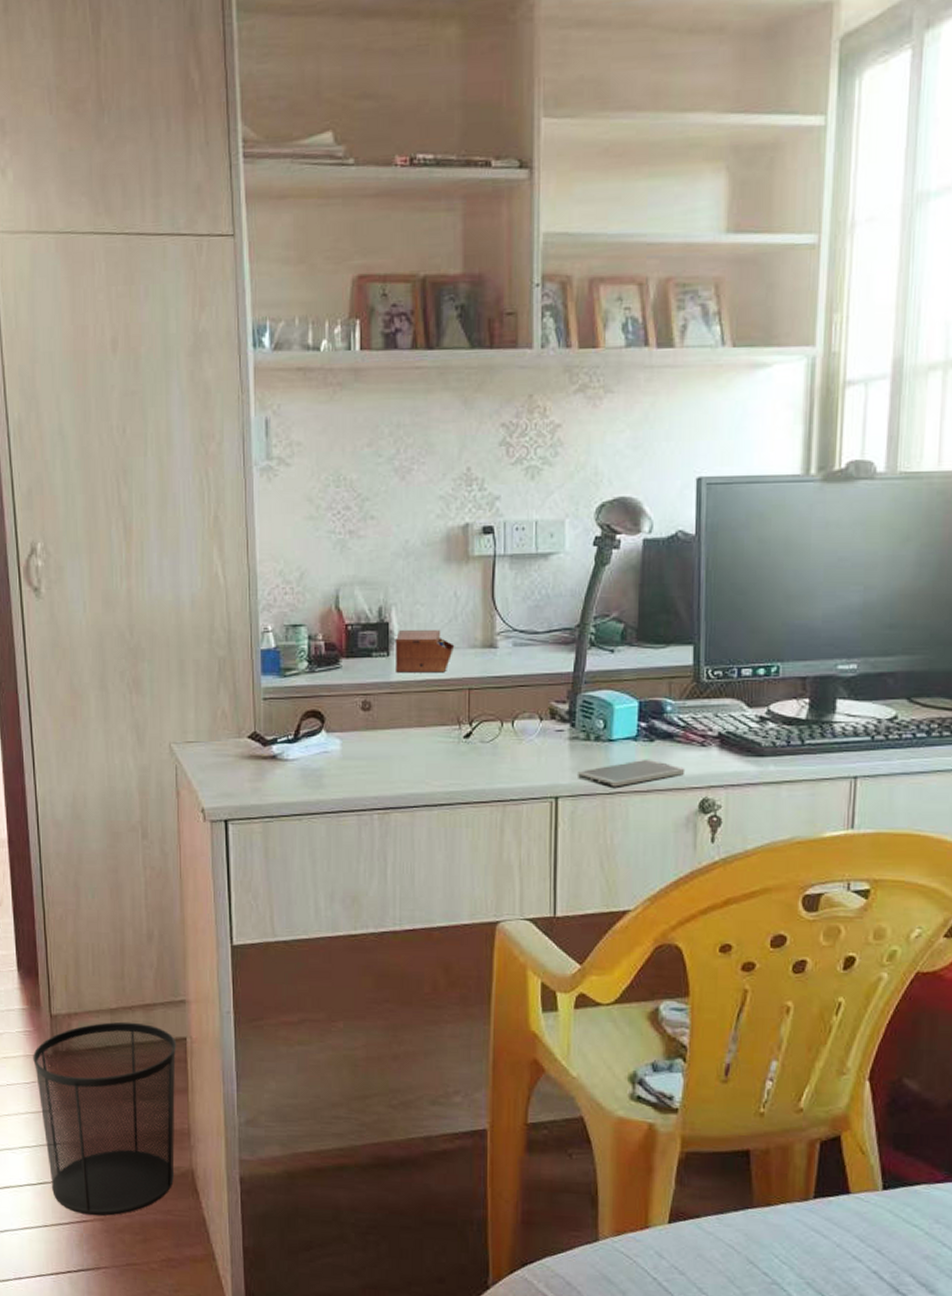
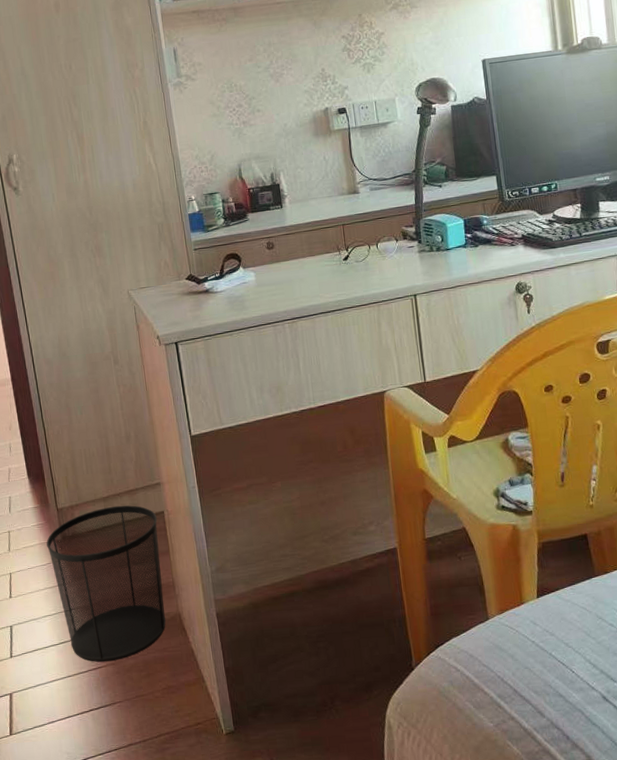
sewing box: present [395,630,455,673] -> none [285,185,329,219]
smartphone: present [578,759,686,789] -> none [428,259,503,284]

